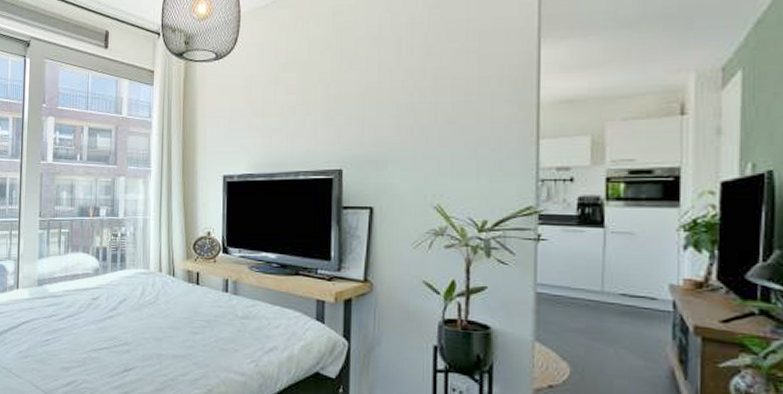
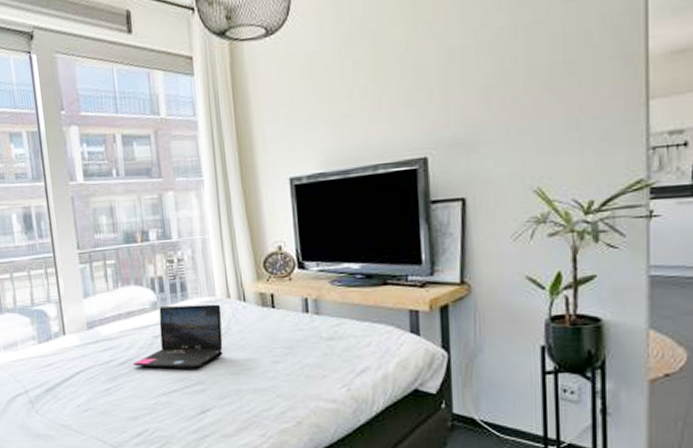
laptop: none [72,273,153,331] -> present [133,304,223,369]

